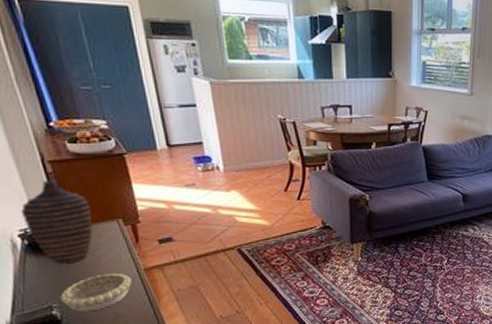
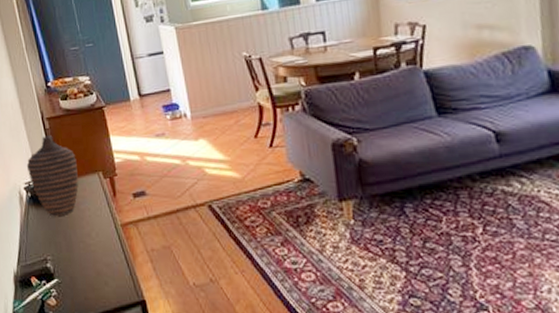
decorative bowl: present [60,273,132,312] -> none [53,227,111,266]

